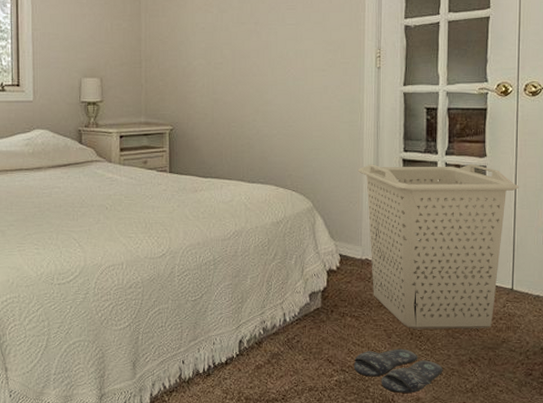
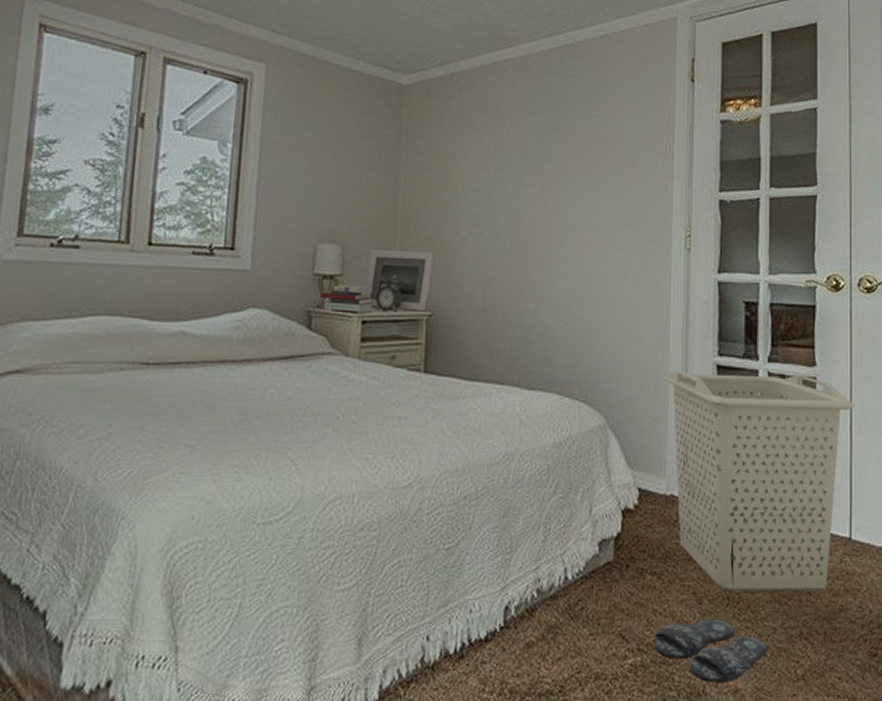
books: none [86,108,128,131] -> present [319,284,374,314]
picture frame: none [120,81,173,127] -> present [365,250,435,312]
alarm clock: none [129,106,149,128] -> present [375,282,403,312]

